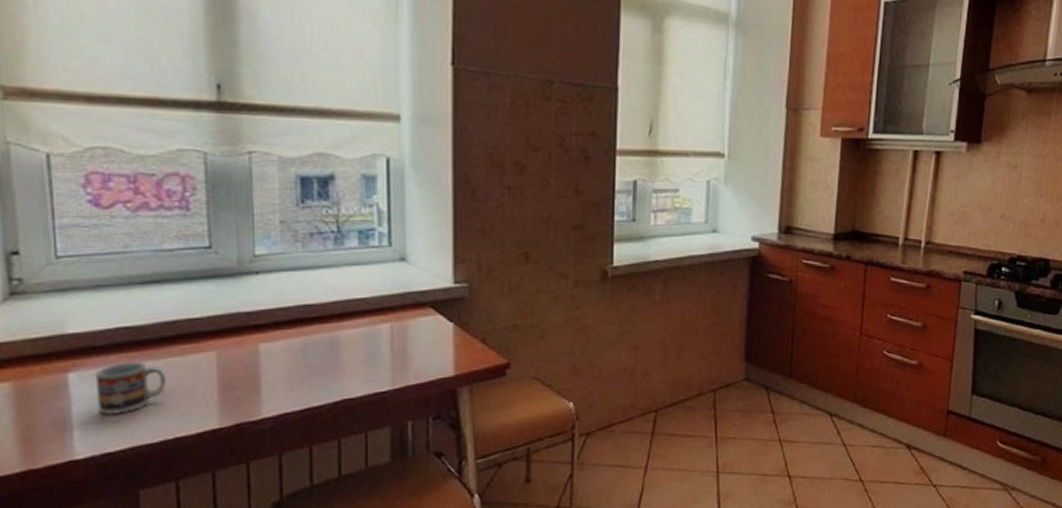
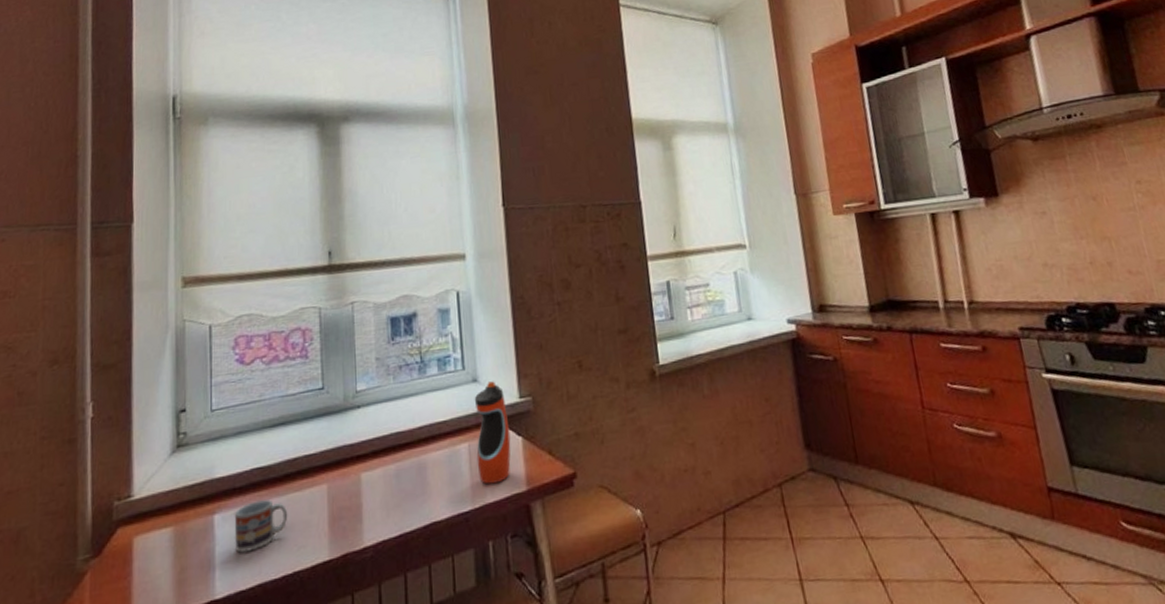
water bottle: none [399,262,440,367] -> present [474,381,511,485]

